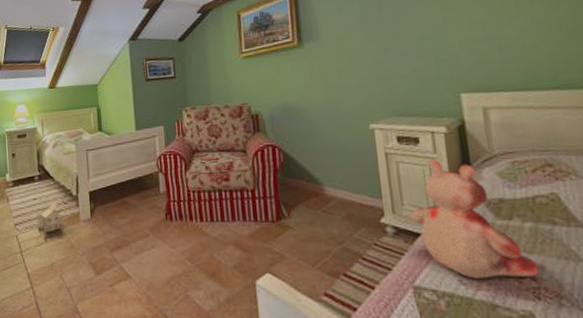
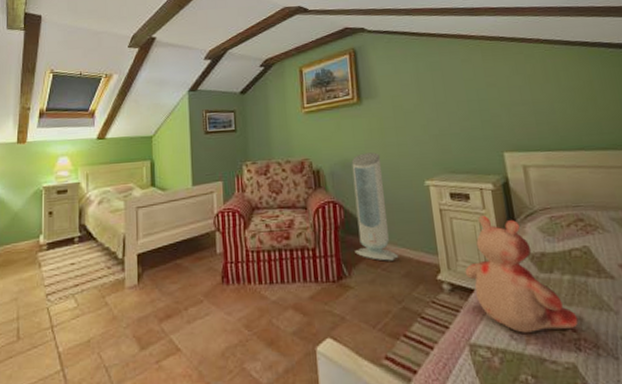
toy house: present [37,200,61,235] -> none [75,264,102,306]
air purifier: none [291,96,340,203] -> present [351,152,399,261]

